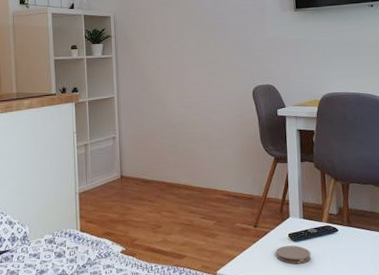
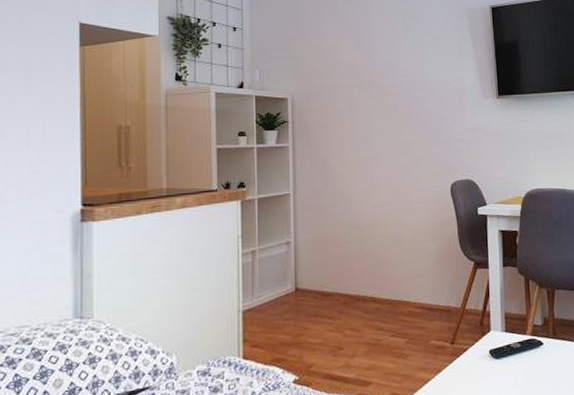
coaster: present [276,245,311,264] -> none [475,363,514,386]

